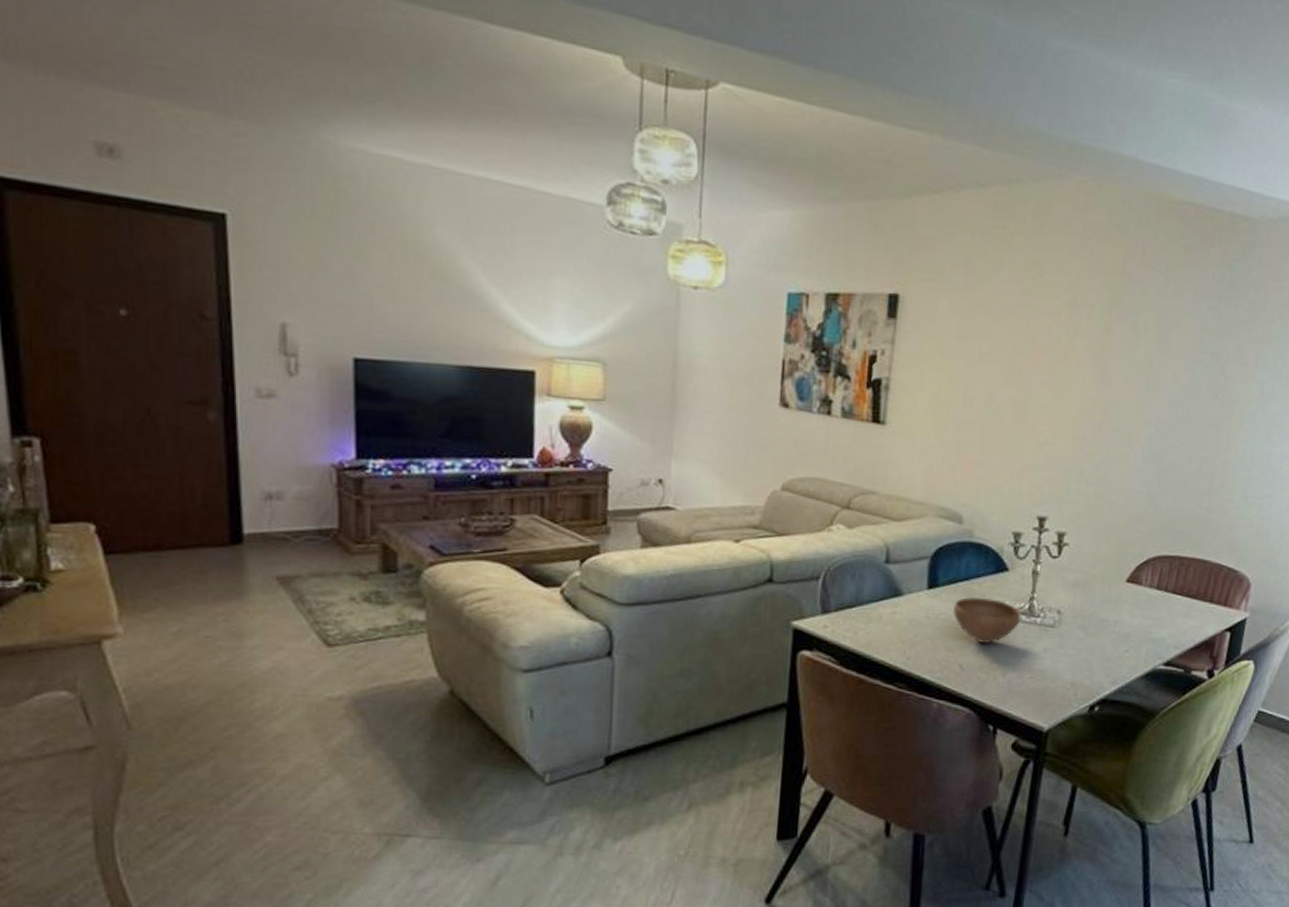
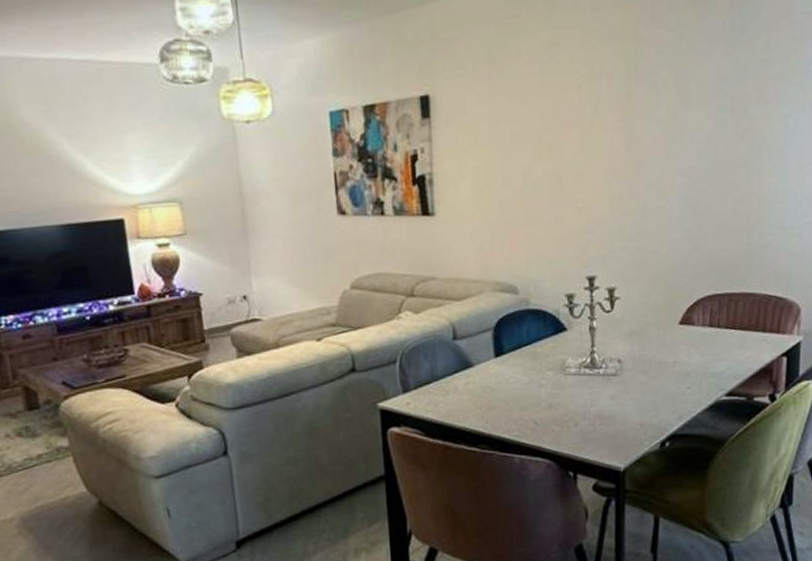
bowl: present [953,597,1021,643] -> none [521,357,585,399]

